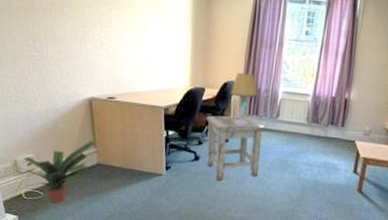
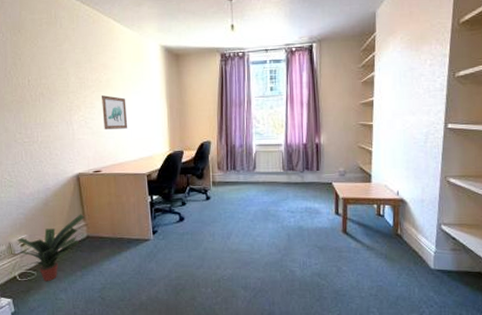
wall art: none [119,15,148,56] -> present [101,95,128,130]
stool: present [206,115,265,181] -> none [187,172,244,240]
table lamp: present [230,73,257,127] -> none [207,133,232,183]

